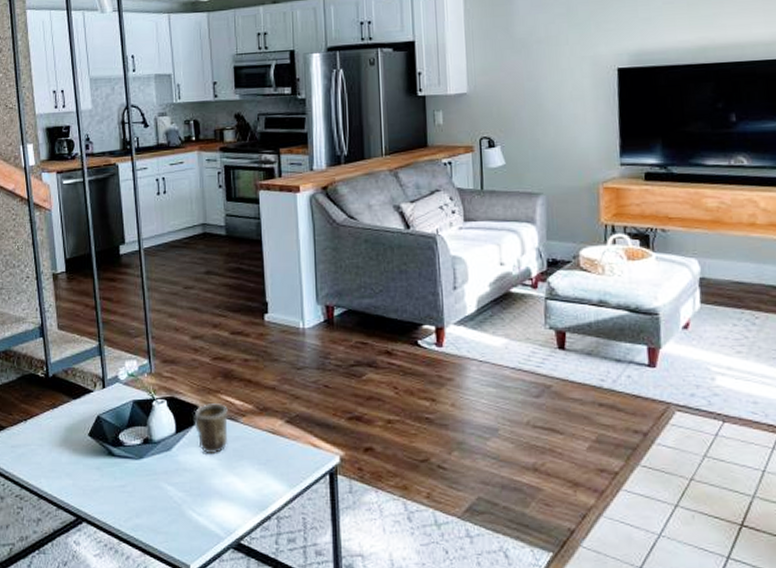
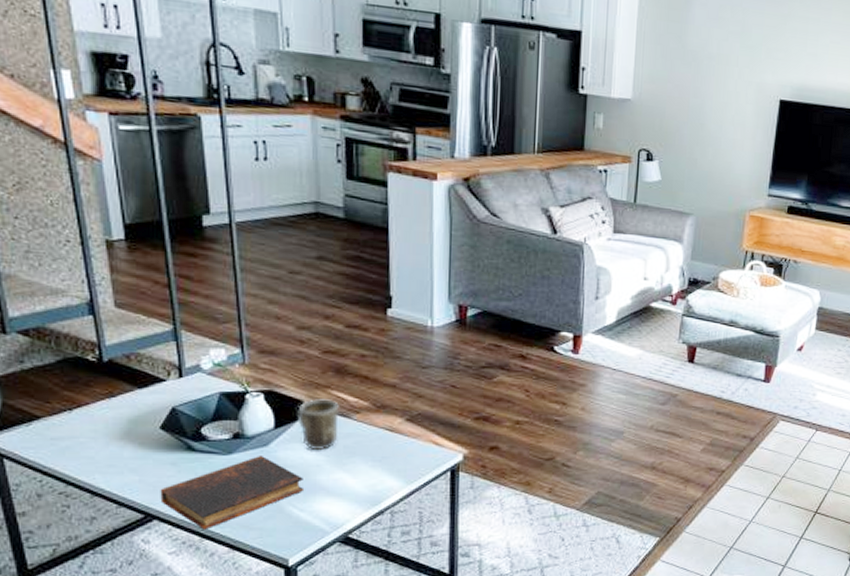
book: none [88,460,202,533] -> present [160,456,305,530]

